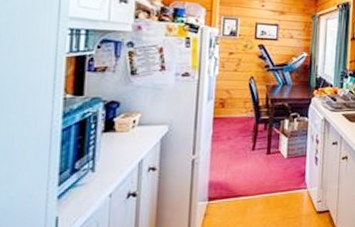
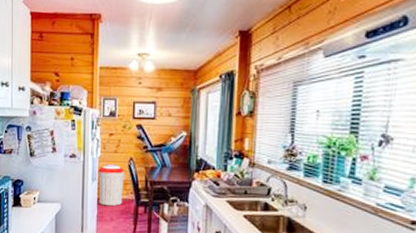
trash can: none [214,83,245,125] -> present [98,164,125,207]

